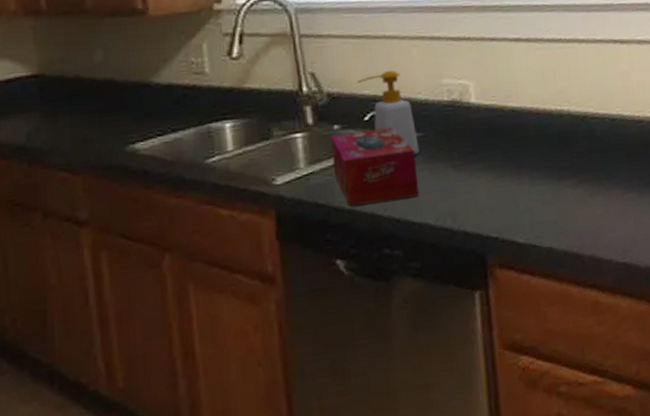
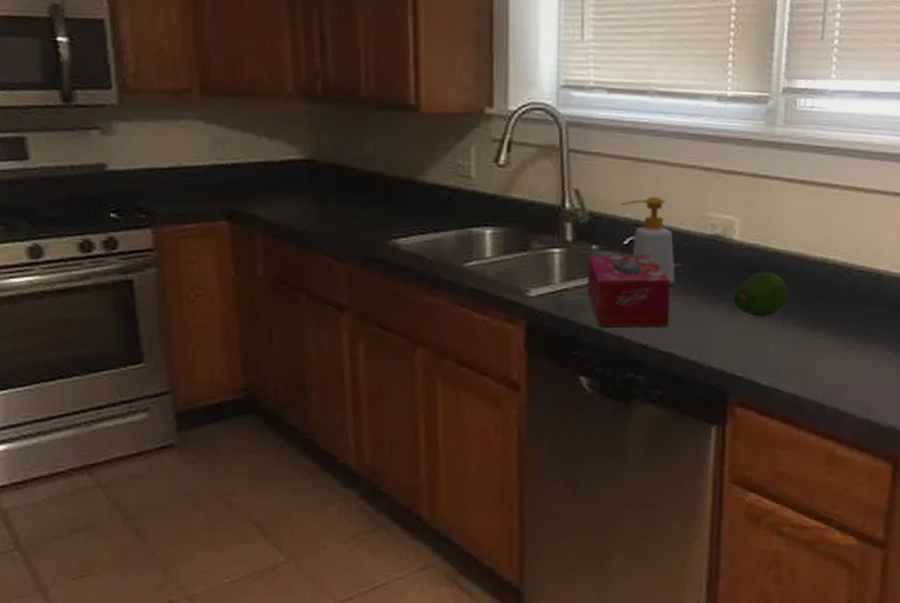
fruit: none [478,129,531,175] -> present [733,271,789,317]

